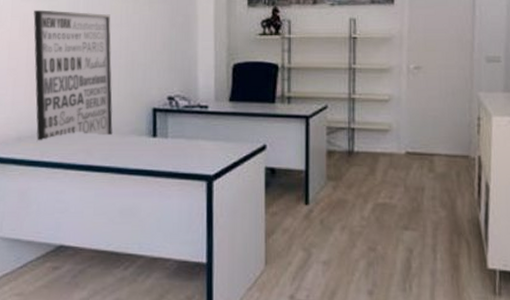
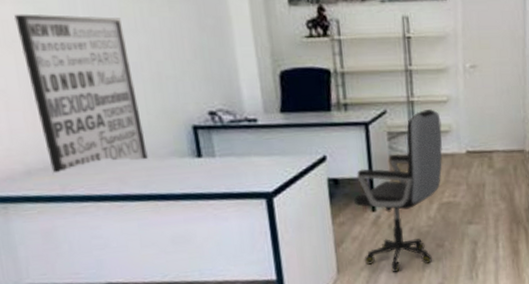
office chair: none [289,106,382,271] -> present [354,108,443,272]

